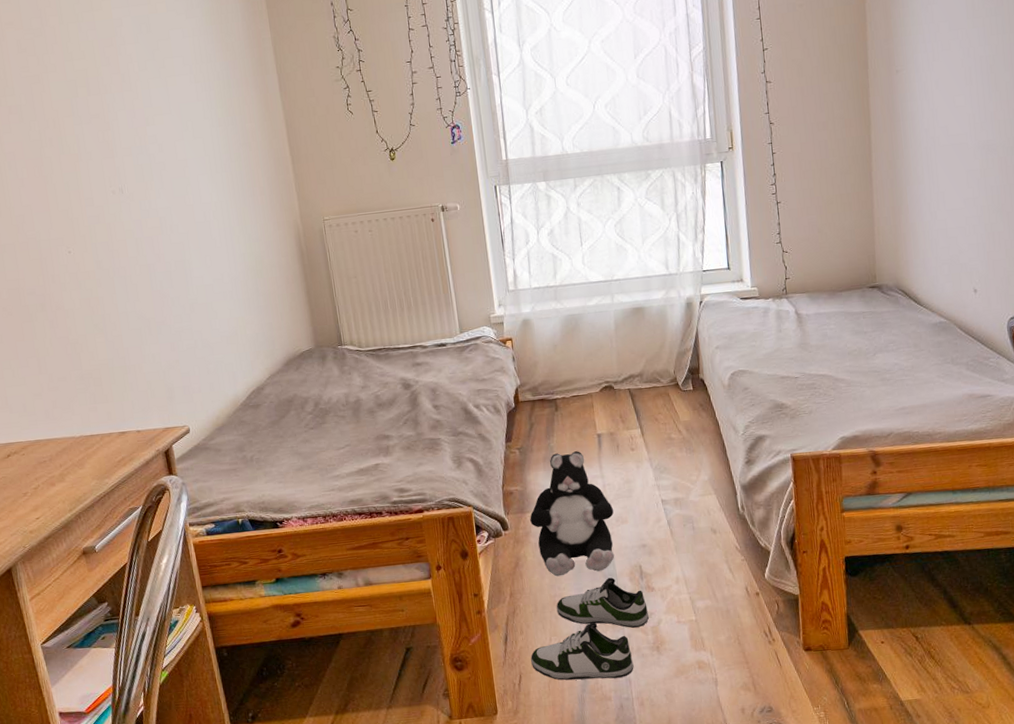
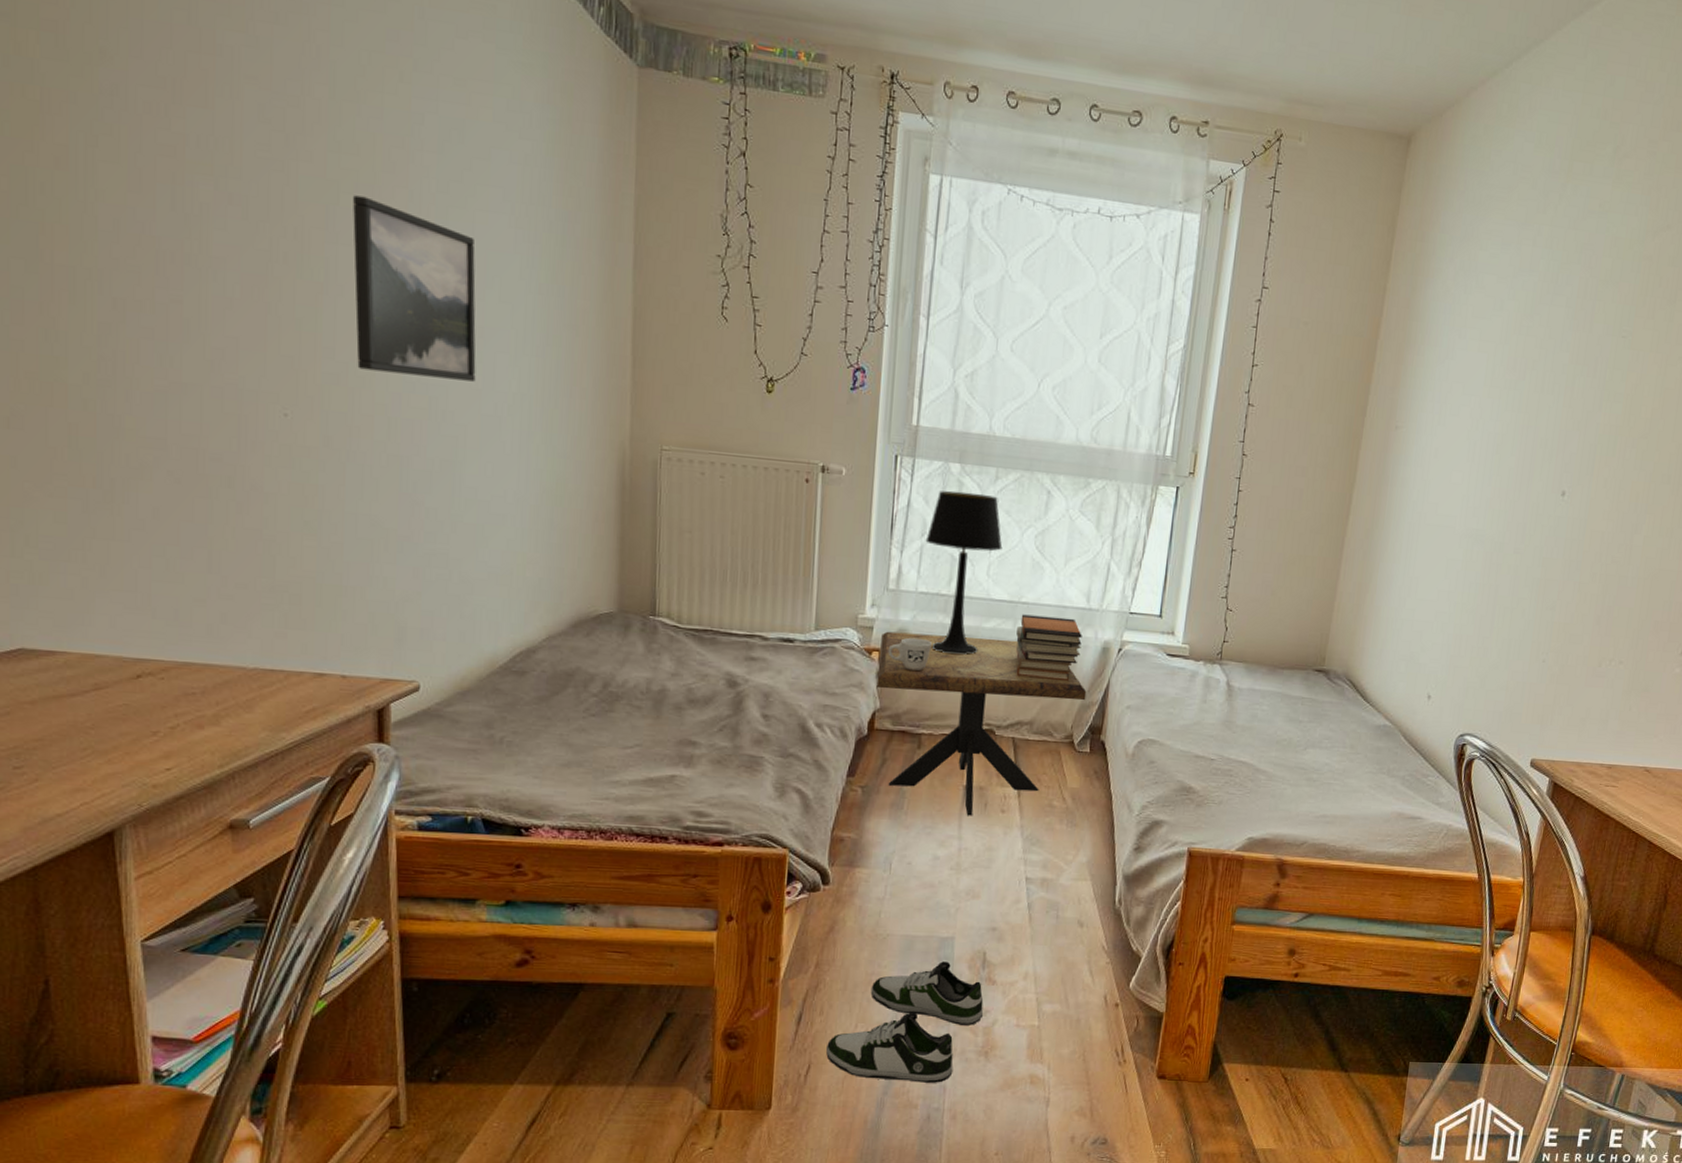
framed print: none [86,86,188,209] -> present [353,195,476,382]
side table: none [511,311,681,458] -> present [876,631,1087,816]
mug: none [517,323,551,351] -> present [887,637,932,672]
table lamp: none [530,201,591,332] -> present [925,490,1003,655]
plush toy: present [530,451,615,577] -> none [859,800,965,952]
book stack: none [615,284,670,340] -> present [1016,614,1082,682]

